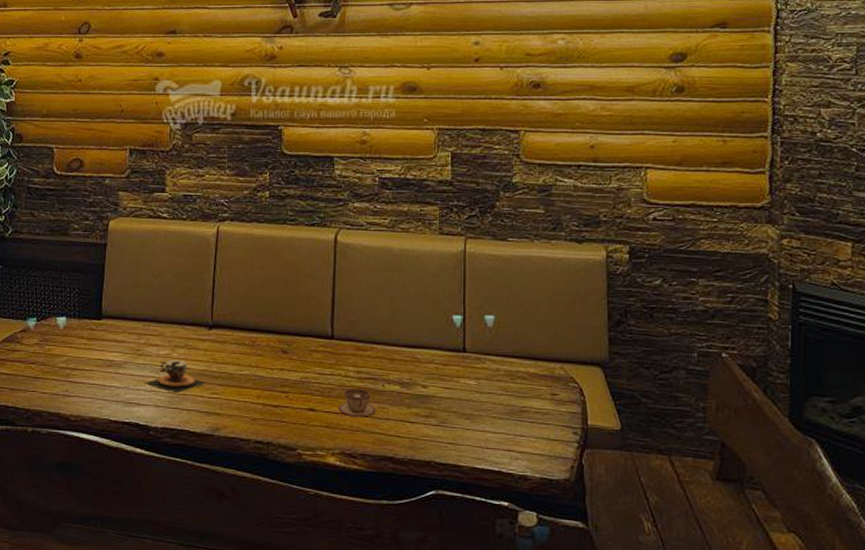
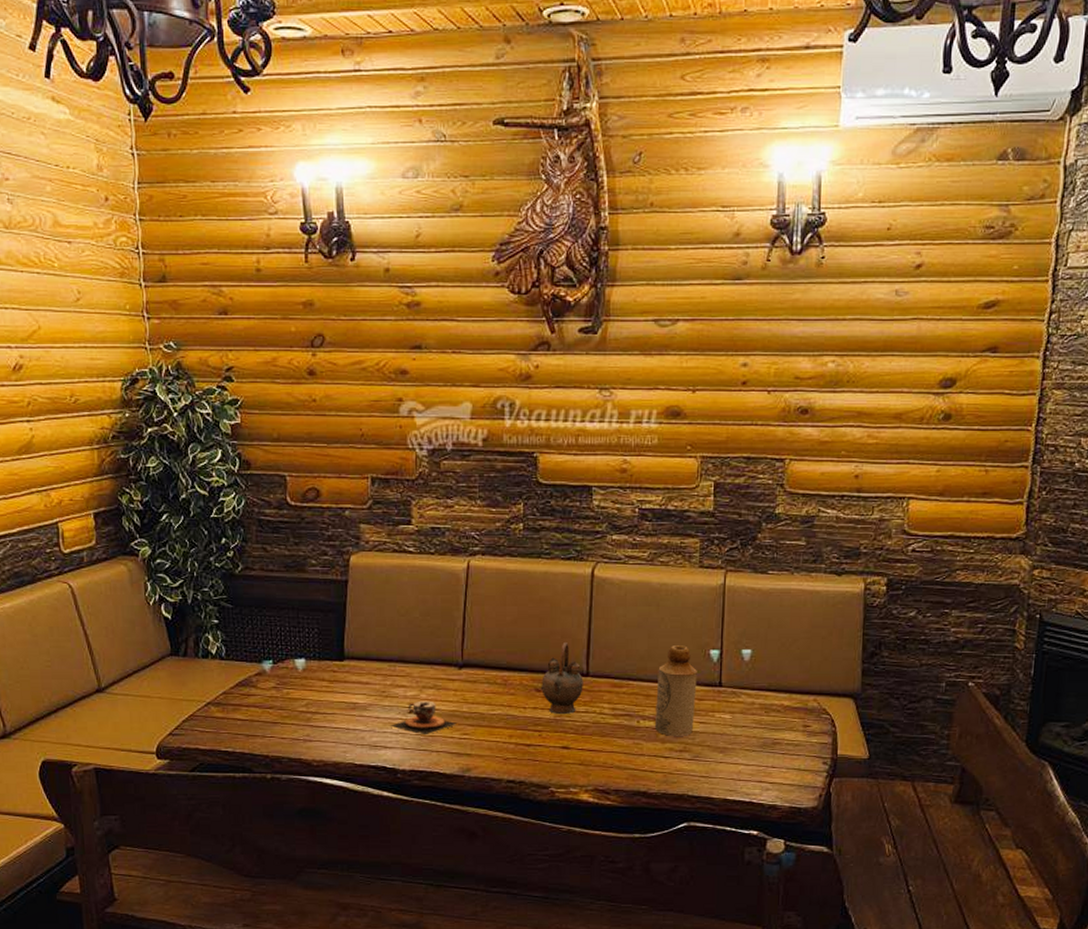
teapot: none [287,306,328,377] -> present [540,643,583,715]
teacup: present [338,388,376,418] -> none [592,725,631,754]
bottle: none [400,310,441,401] -> present [655,645,697,736]

